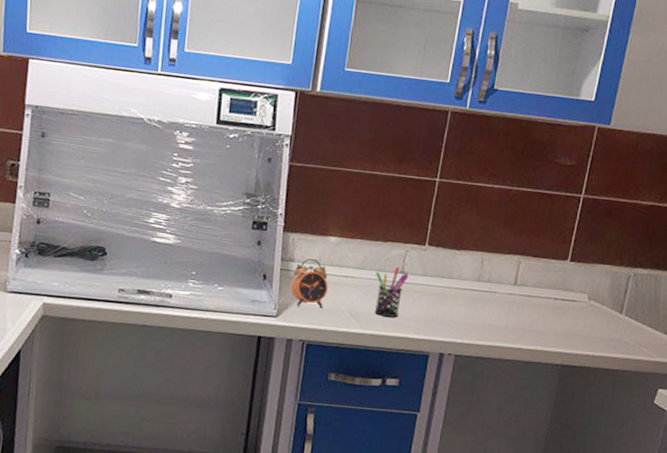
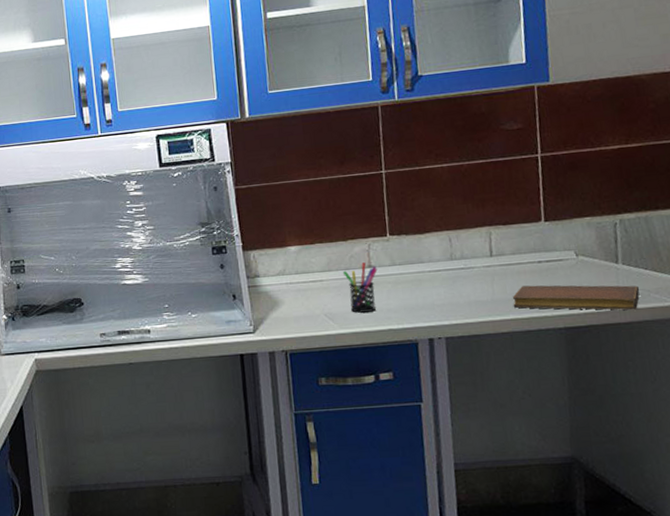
alarm clock: present [291,259,328,309] -> none [261,271,299,319]
notebook: none [522,319,634,360] -> present [513,285,640,311]

